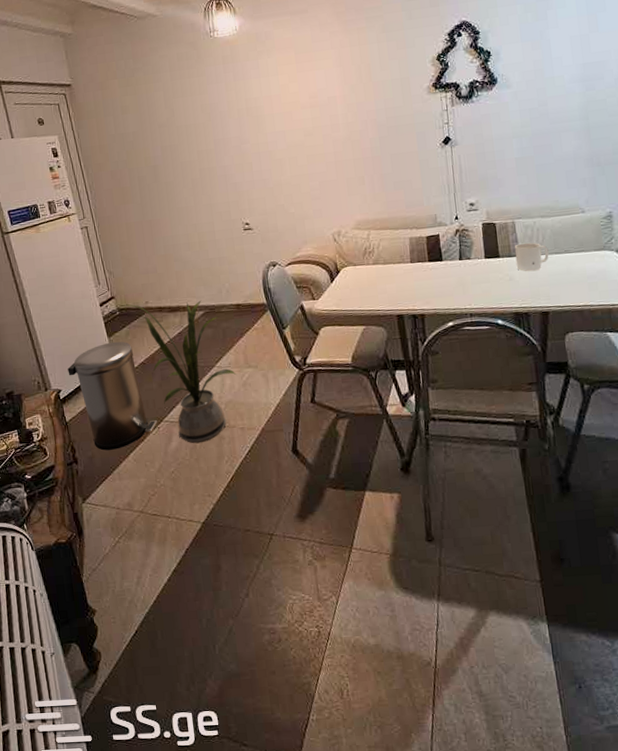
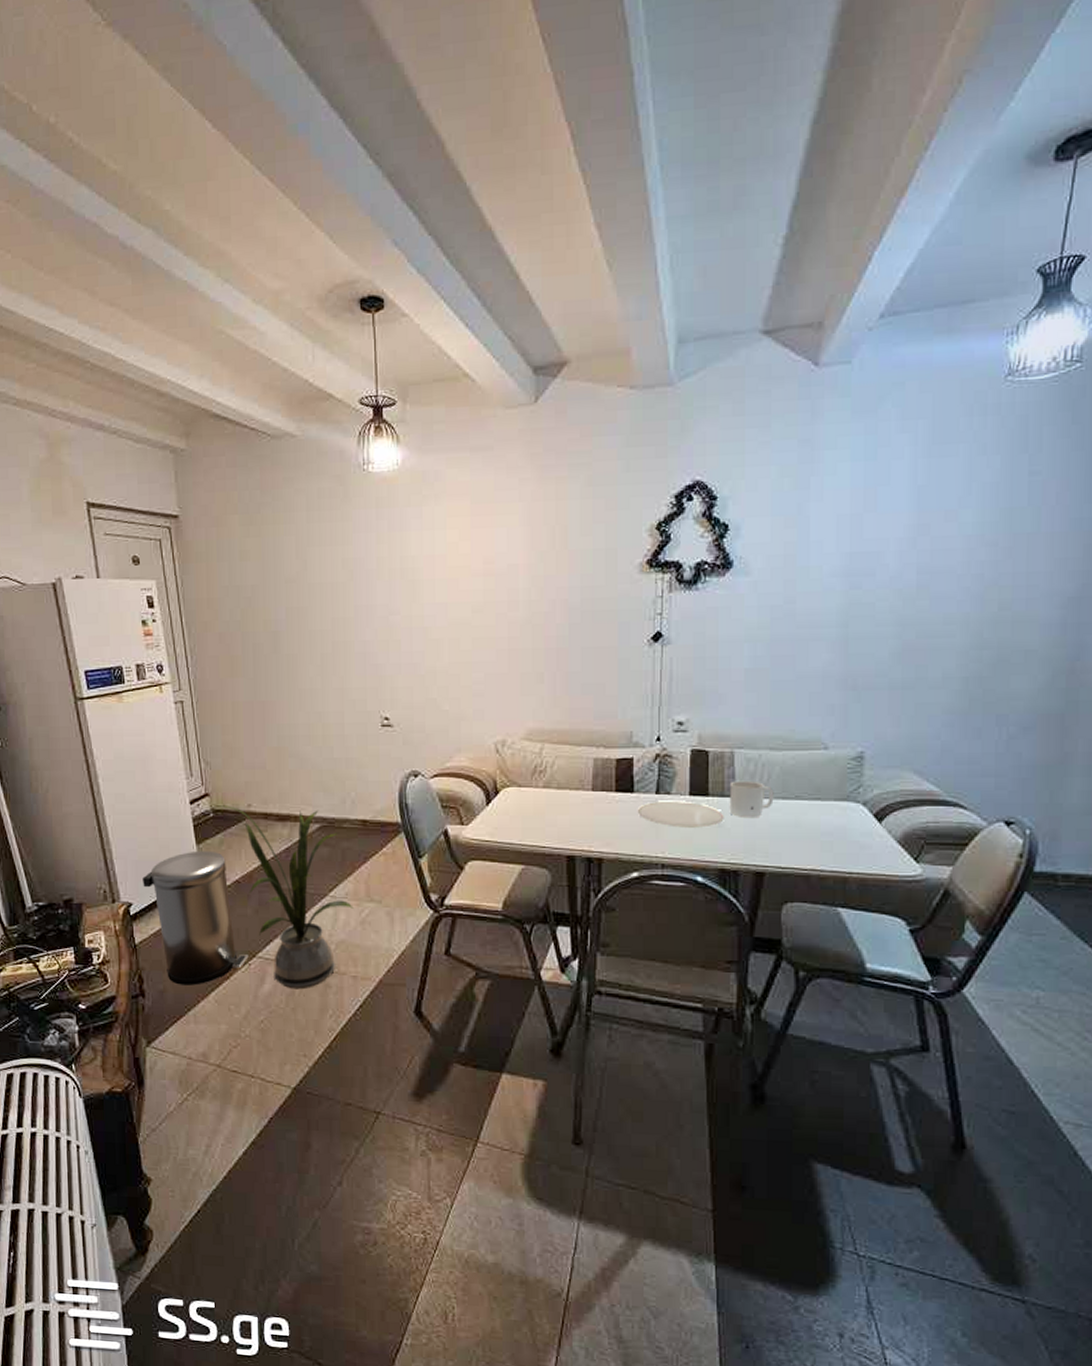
plate: none [446,263,514,285] -> present [637,800,724,828]

